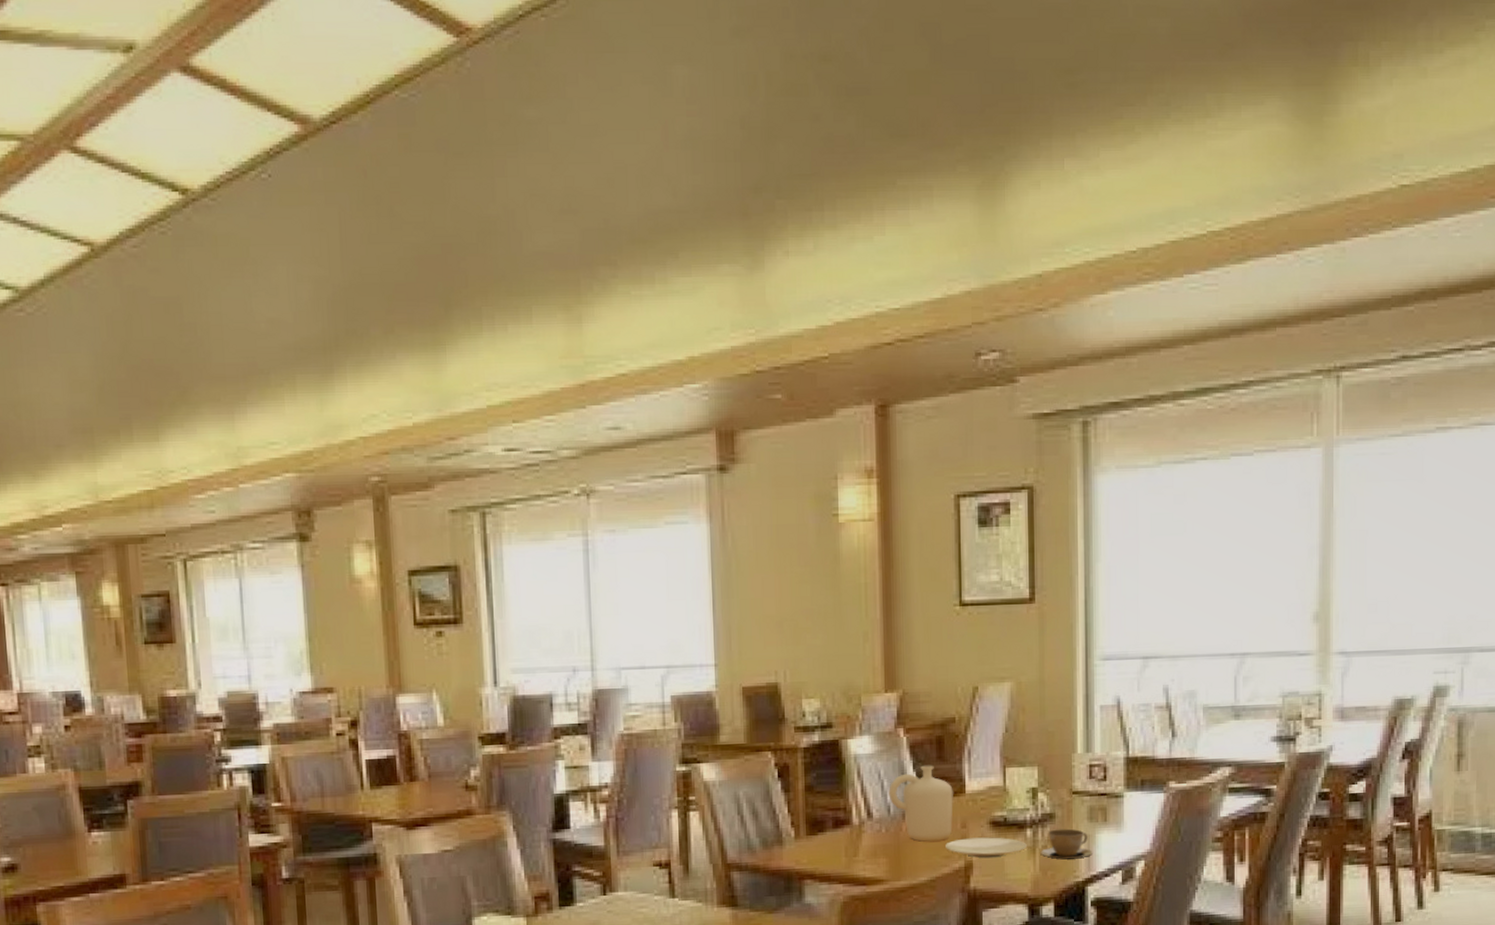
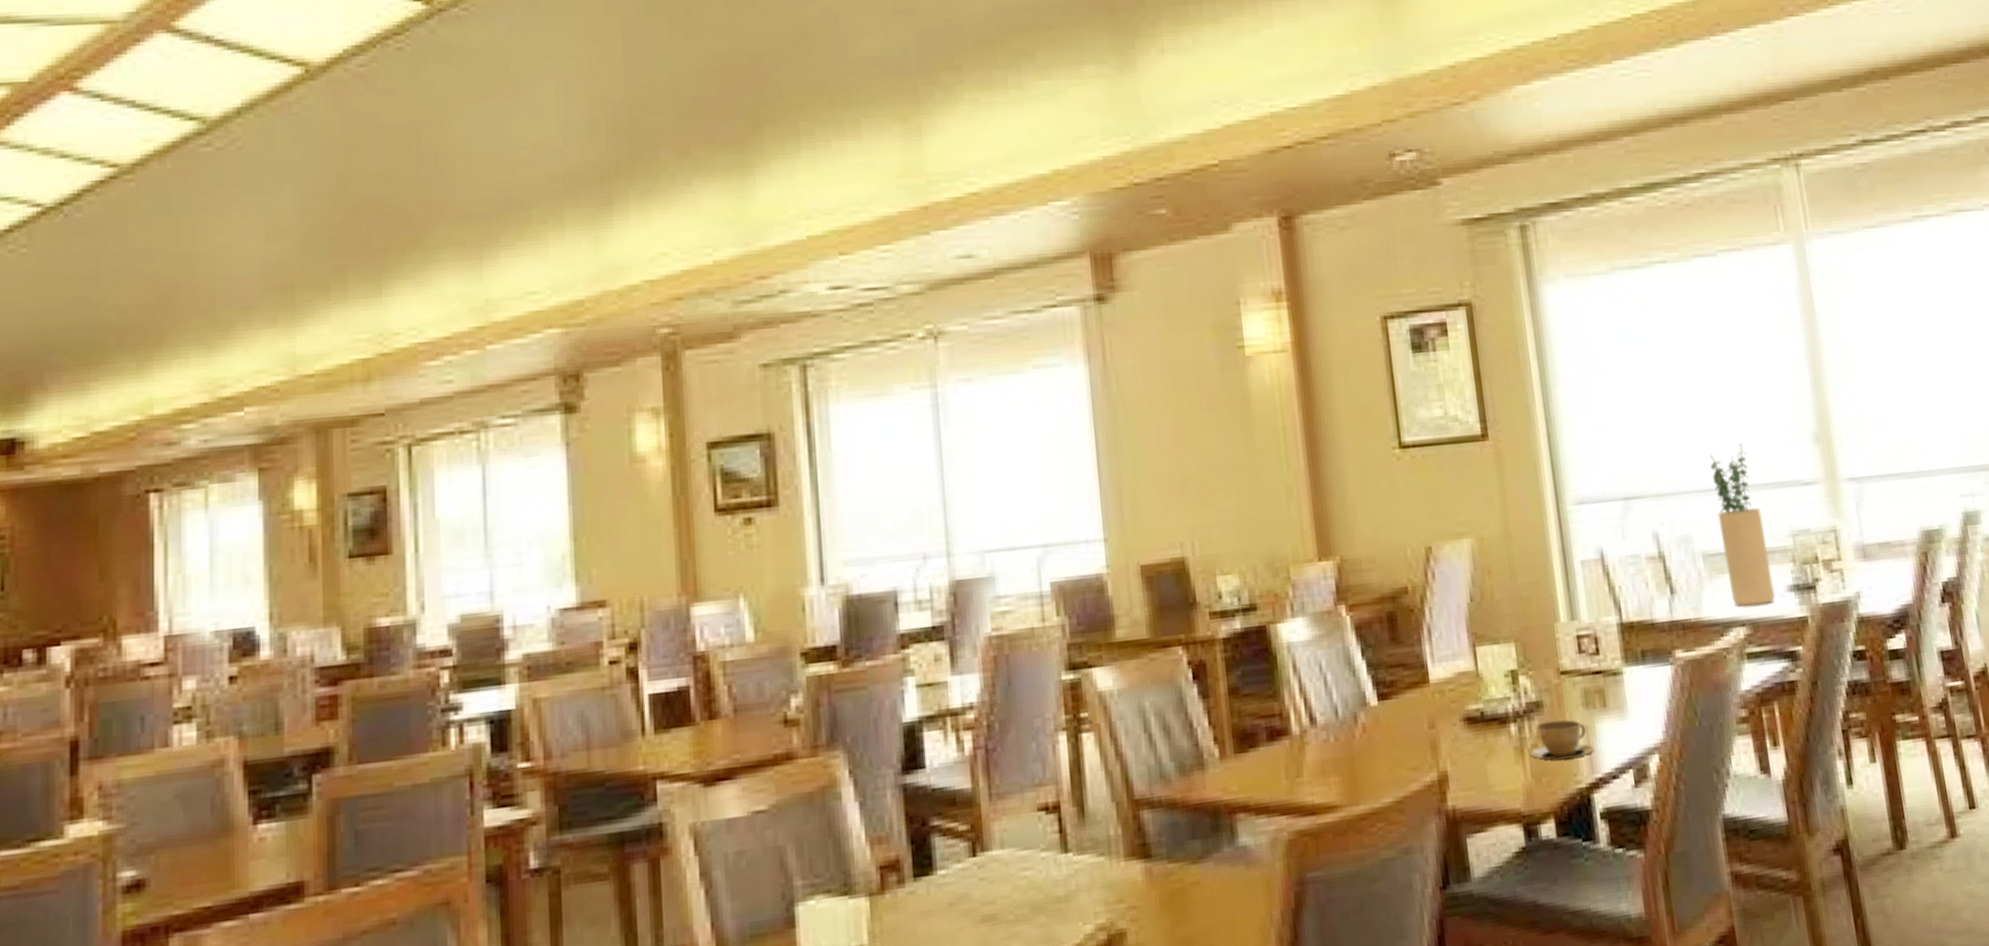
water jug: present [889,765,953,842] -> none [1333,649,1418,751]
plate: present [946,837,1028,858] -> none [1411,737,1514,767]
vase: none [1221,618,1260,752] -> present [1710,443,1775,608]

